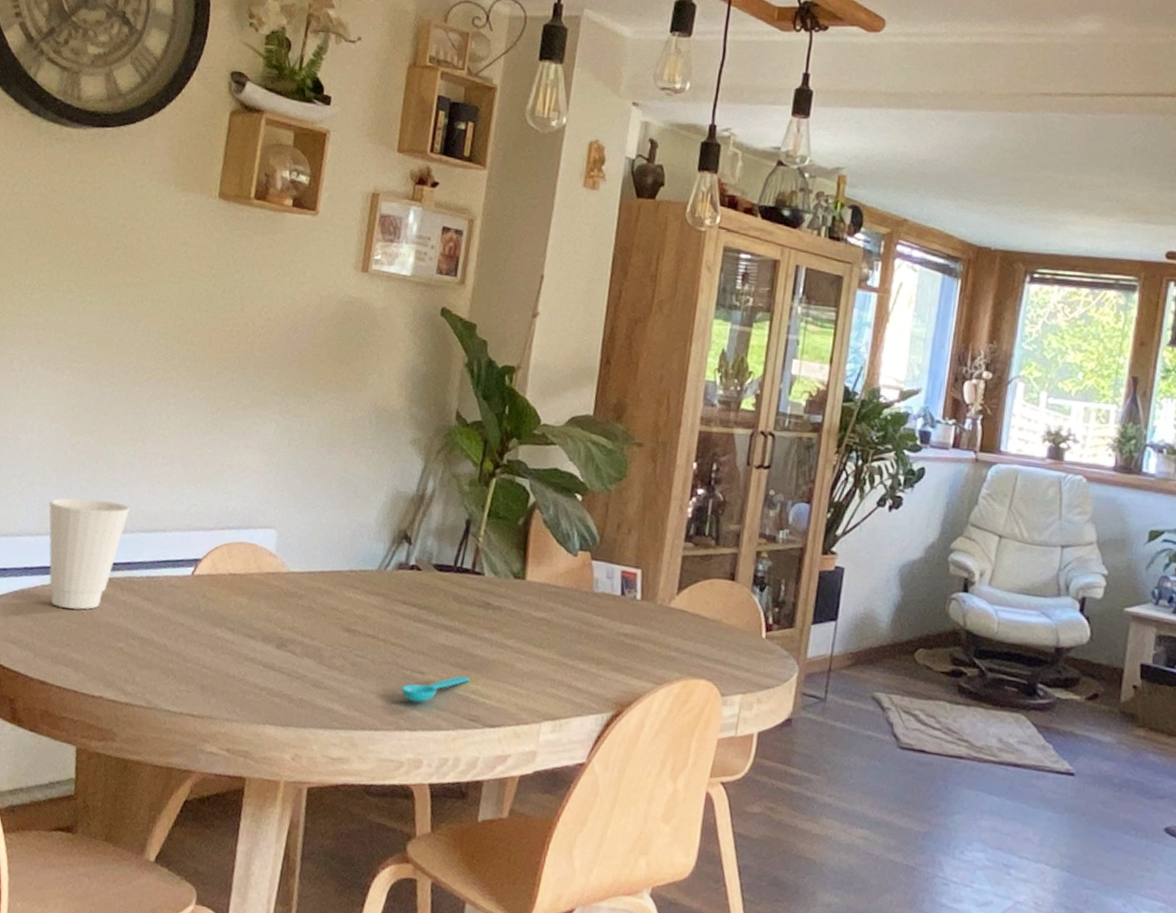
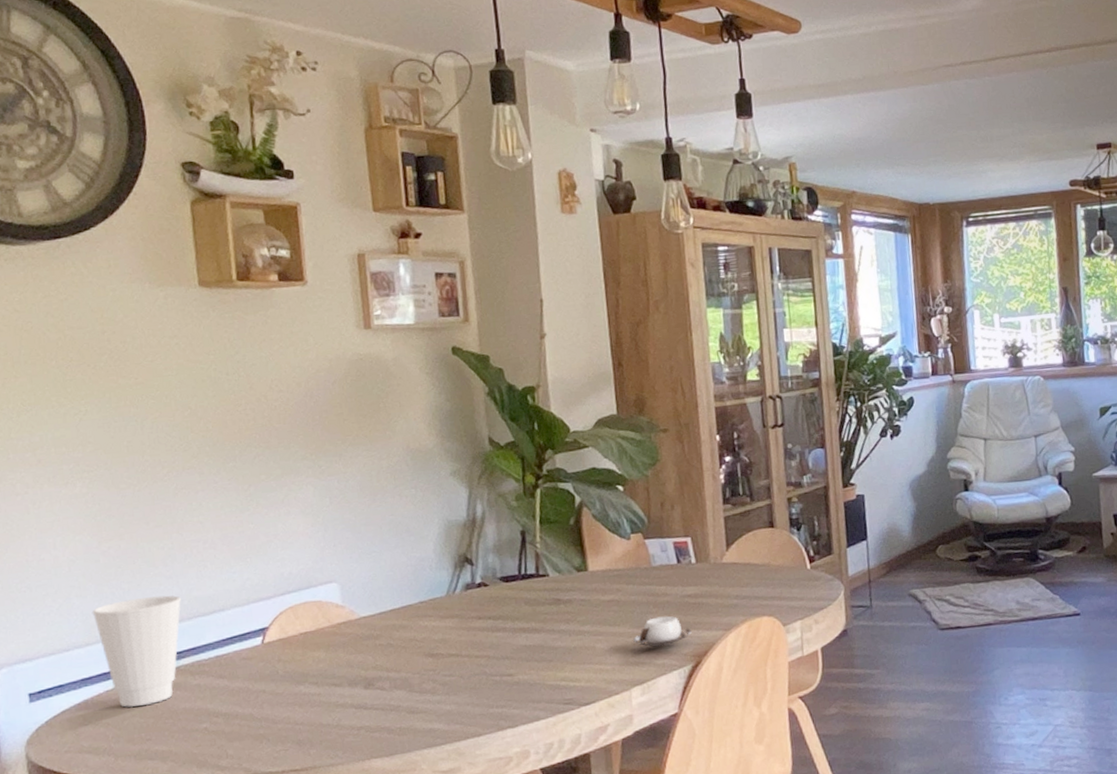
spoon: present [400,675,470,703] -> none [494,667,557,703]
cup: none [555,649,620,685] -> present [633,616,692,648]

